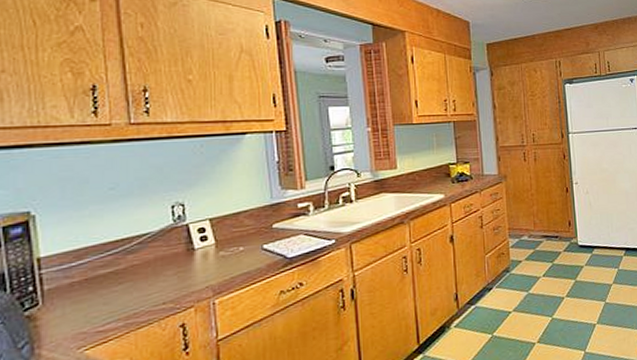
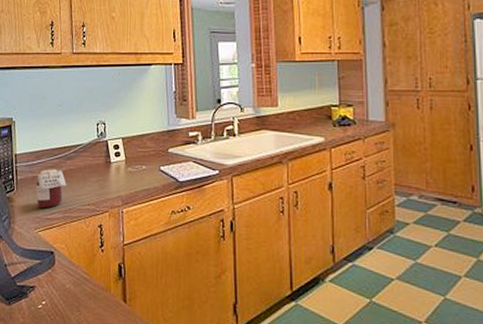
jar: none [77,268,128,321] -> present [36,169,66,209]

